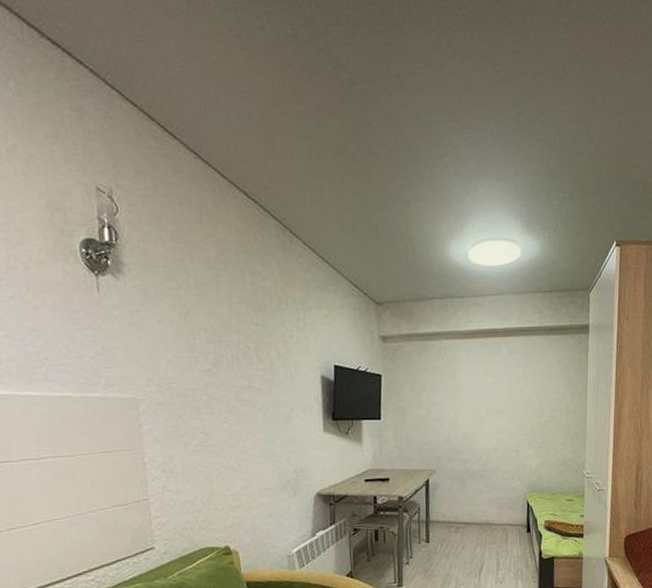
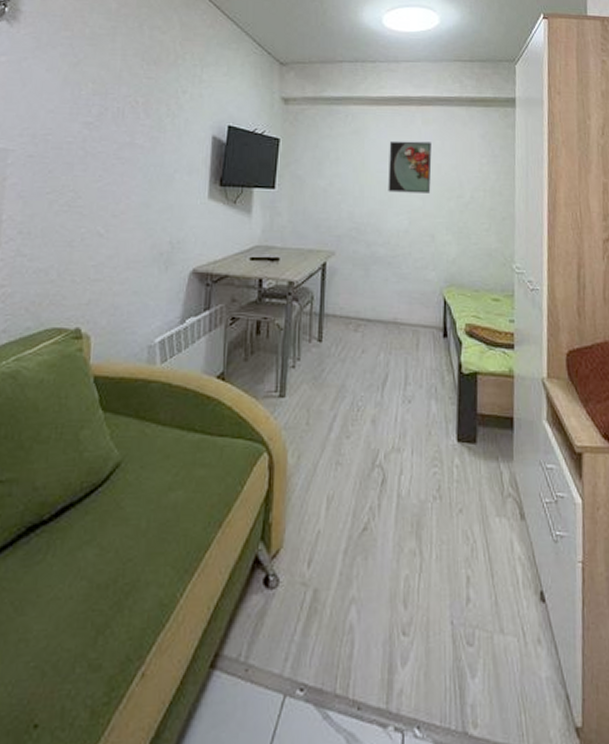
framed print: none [478,369,516,417] -> present [388,140,432,193]

